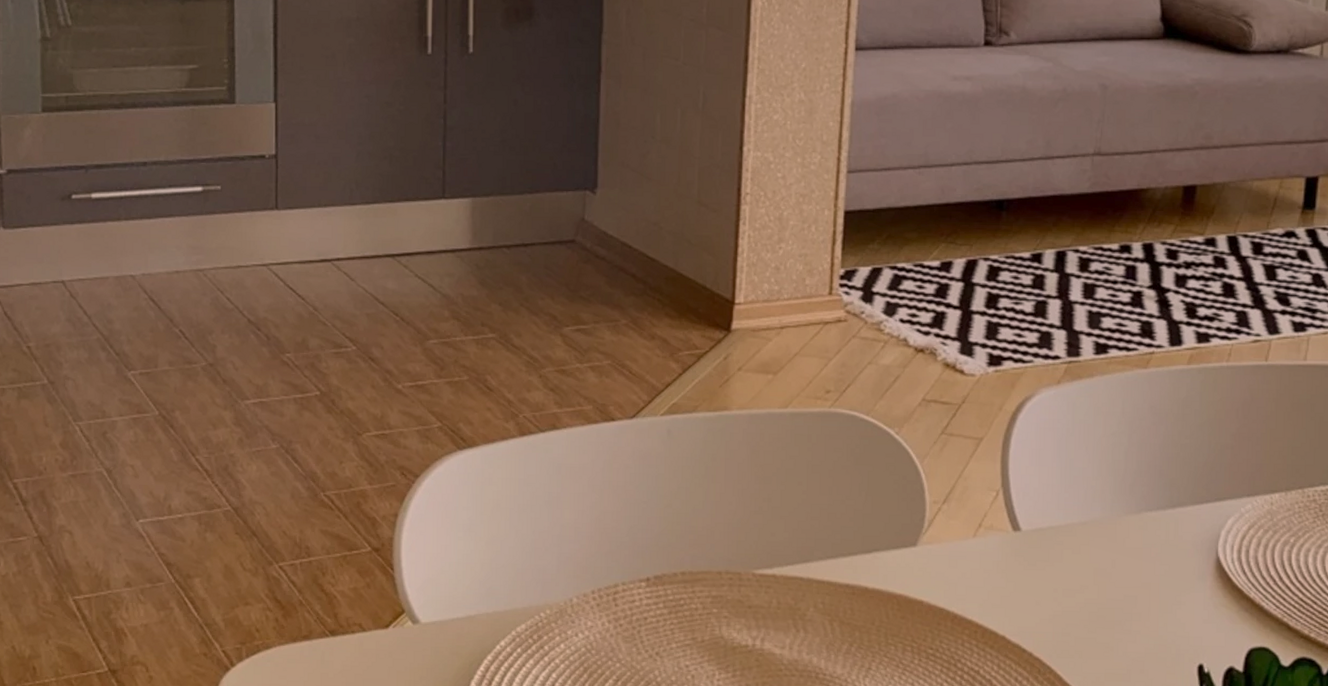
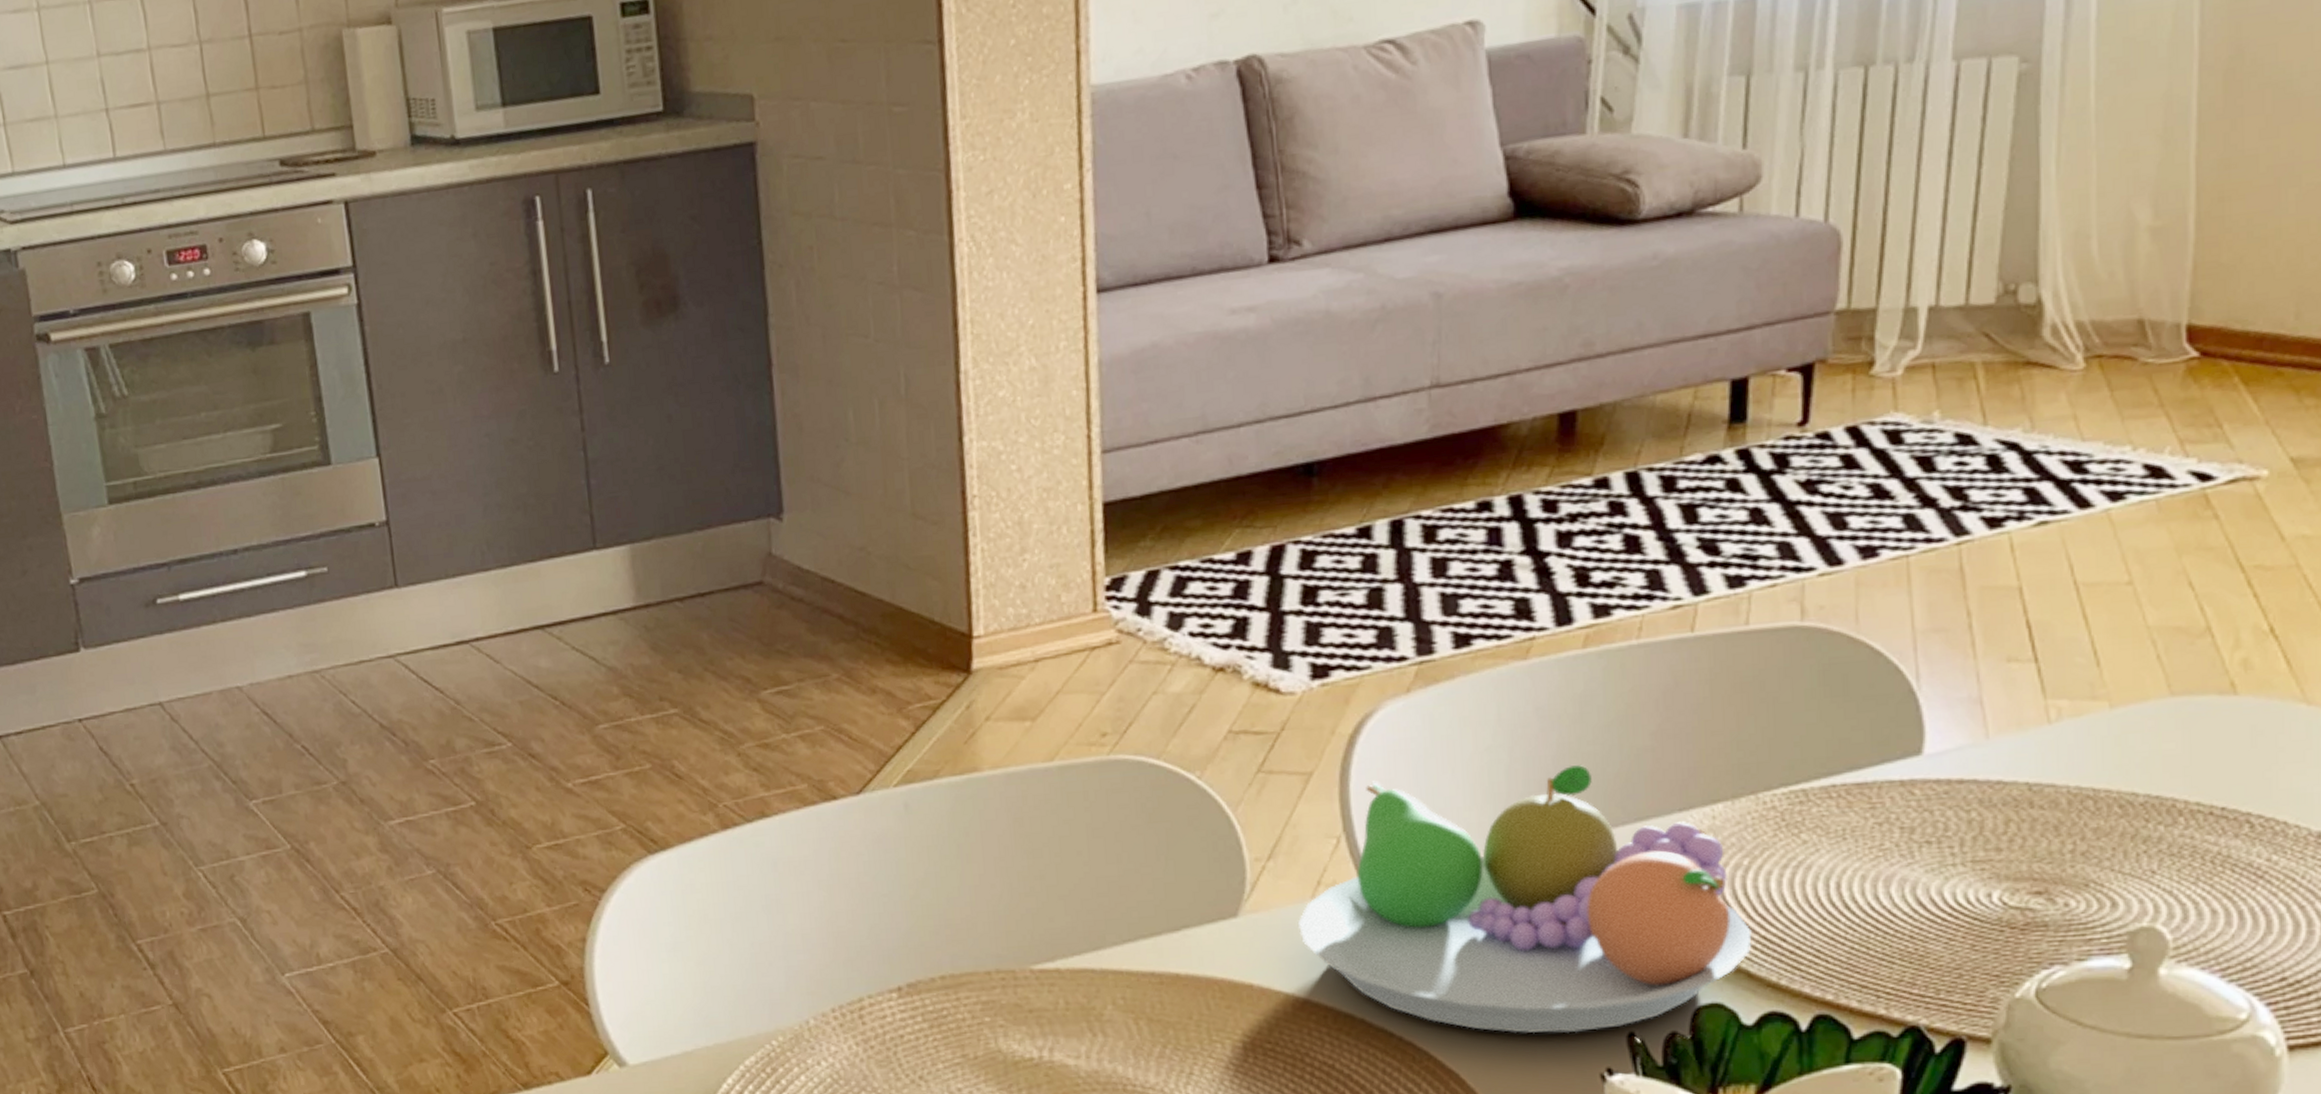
fruit bowl: none [962,450,1293,661] -> present [1298,765,1752,1034]

